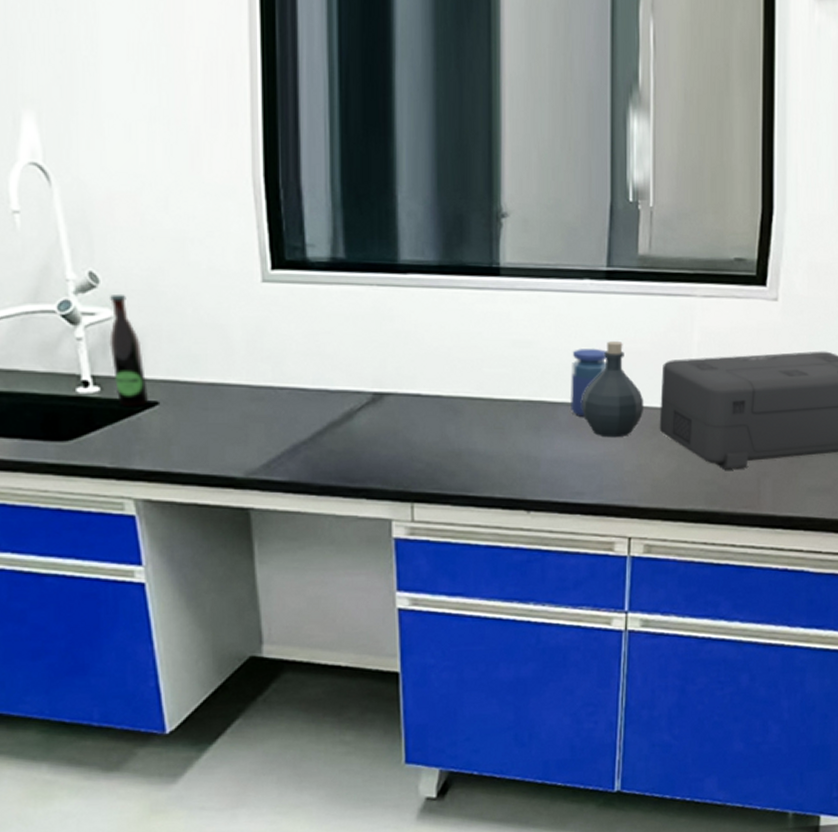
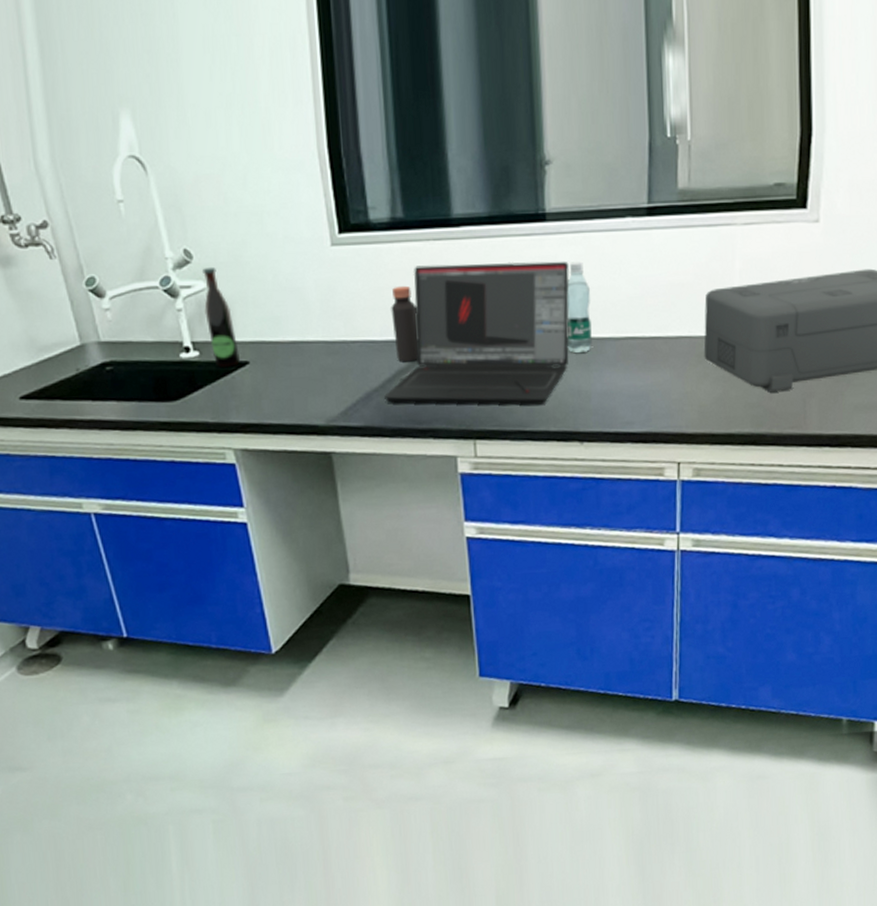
laptop: none [312,311,522,469] -> present [383,261,570,406]
bottle: none [326,331,355,414] -> present [391,285,418,362]
bottle: none [517,320,545,417] -> present [567,261,592,354]
jar: present [571,348,607,417] -> none [616,283,651,350]
flask: present [582,341,644,438] -> none [628,275,689,368]

